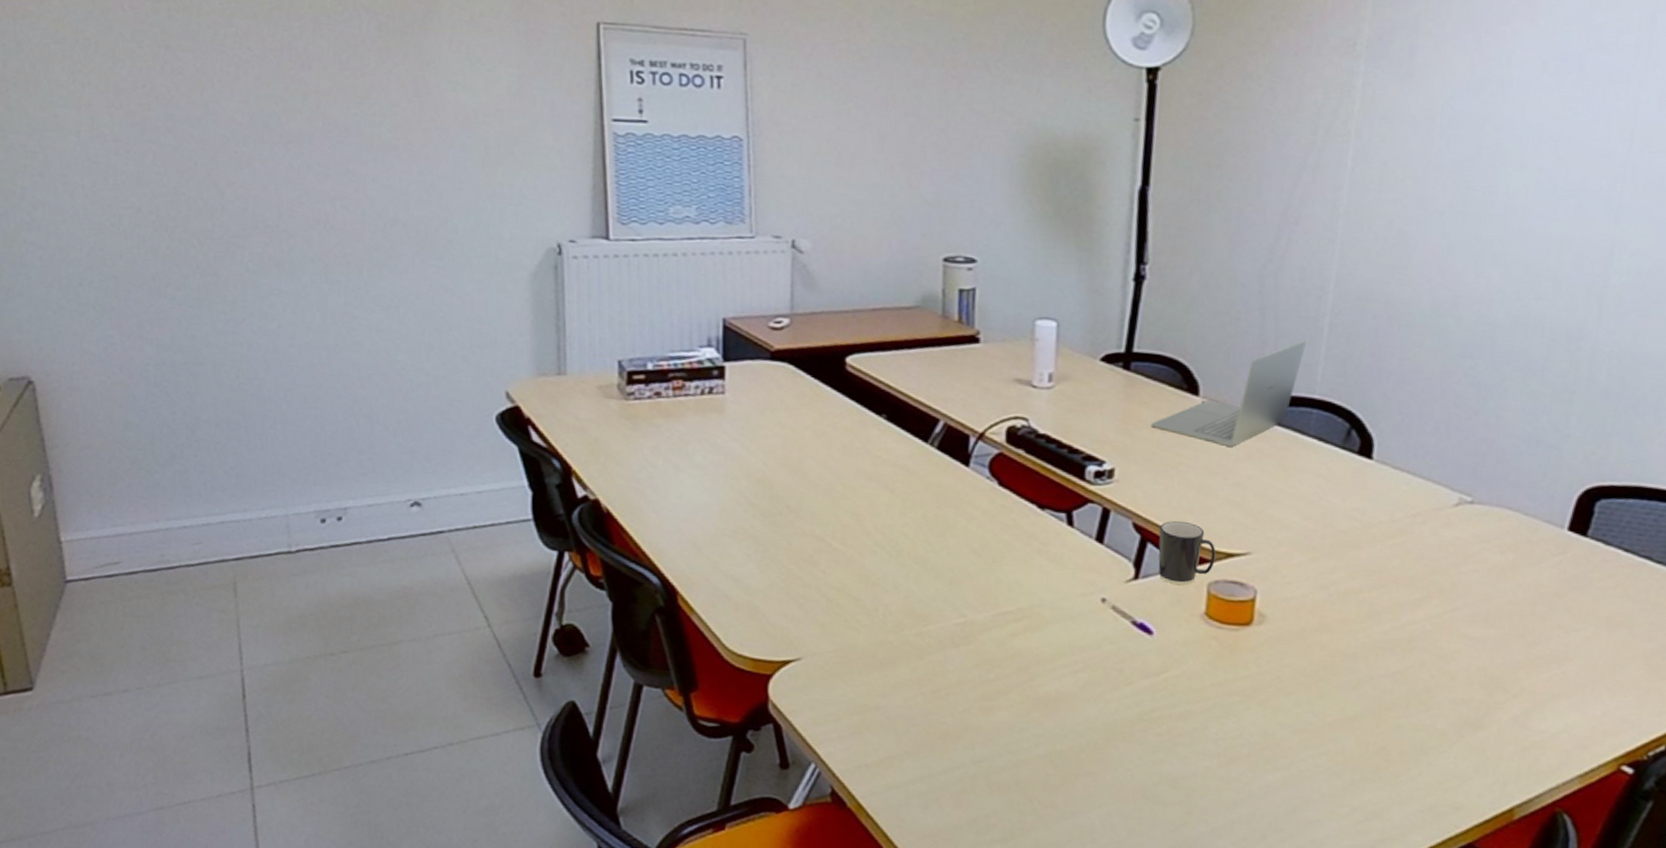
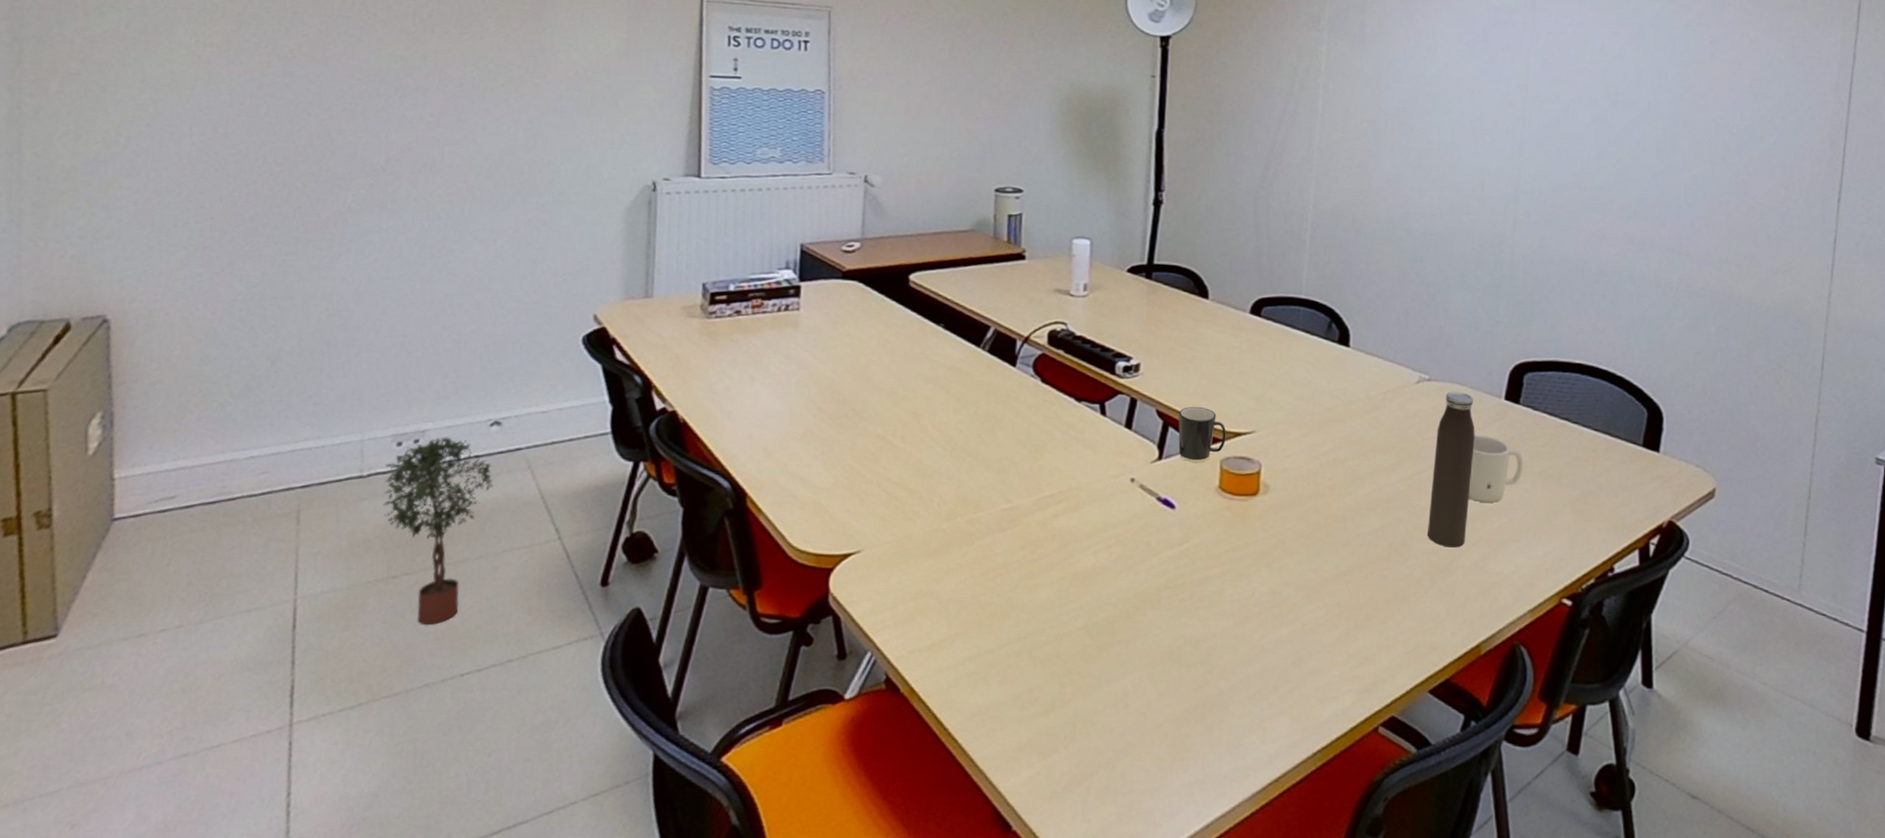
potted tree: none [312,515,419,704] -> present [383,437,494,626]
laptop: present [1151,340,1306,447] -> none [1169,251,1293,341]
water bottle: none [1457,517,1528,699] -> present [1428,391,1475,548]
mug: none [1511,569,1586,650] -> present [1468,434,1523,502]

